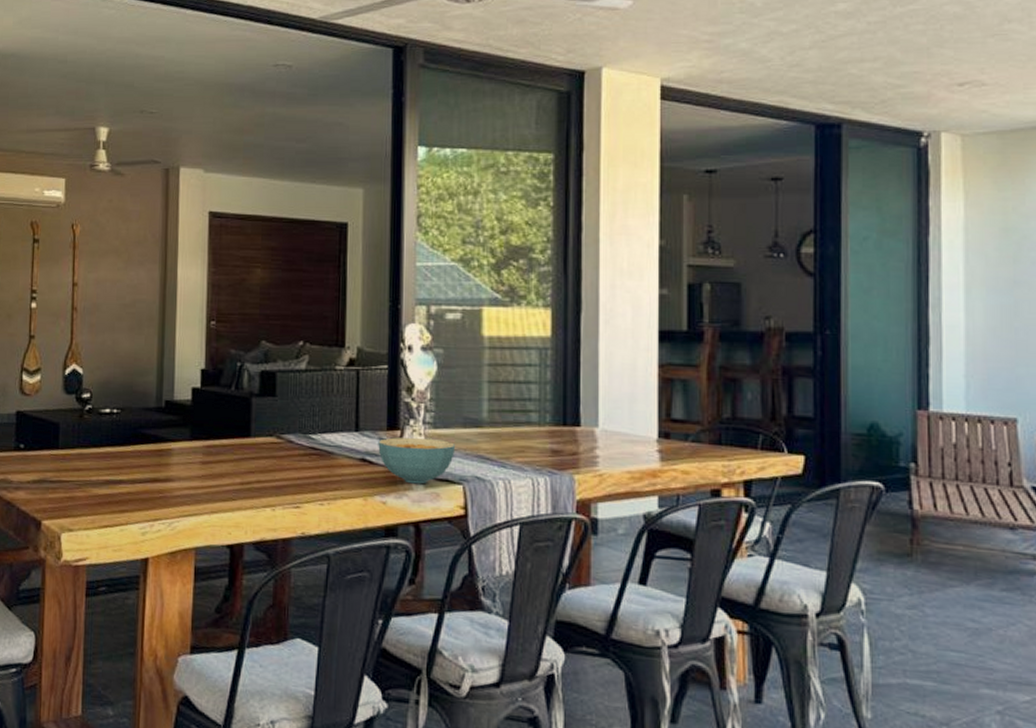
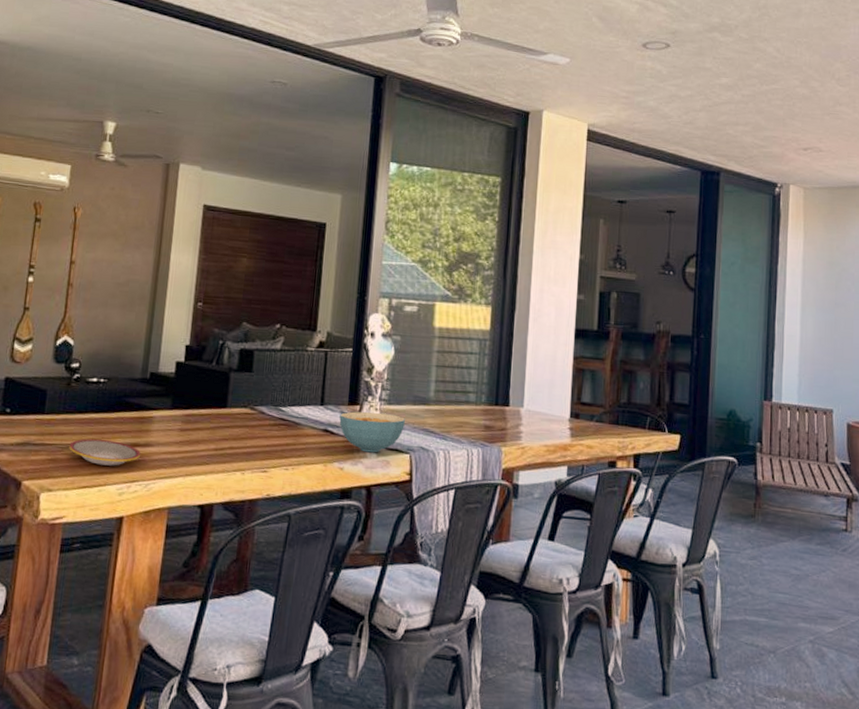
plate: none [86,474,162,504] -> present [69,438,141,466]

